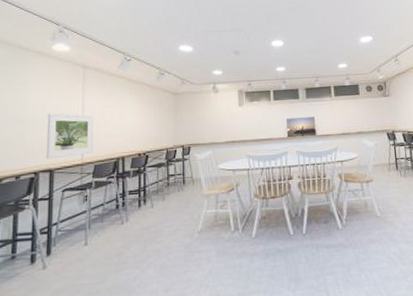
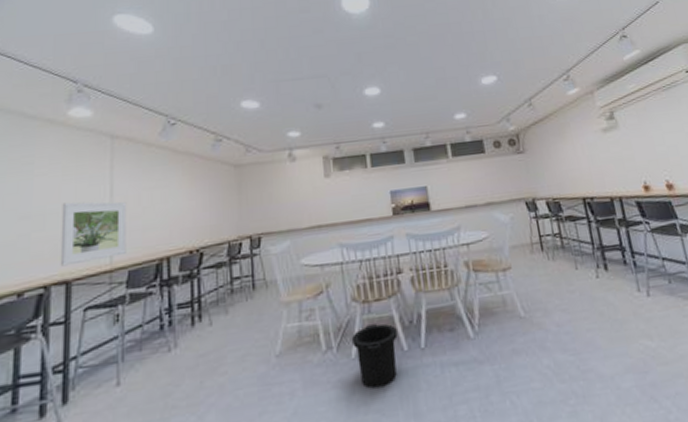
trash can: none [252,214,286,260] -> present [351,323,398,389]

